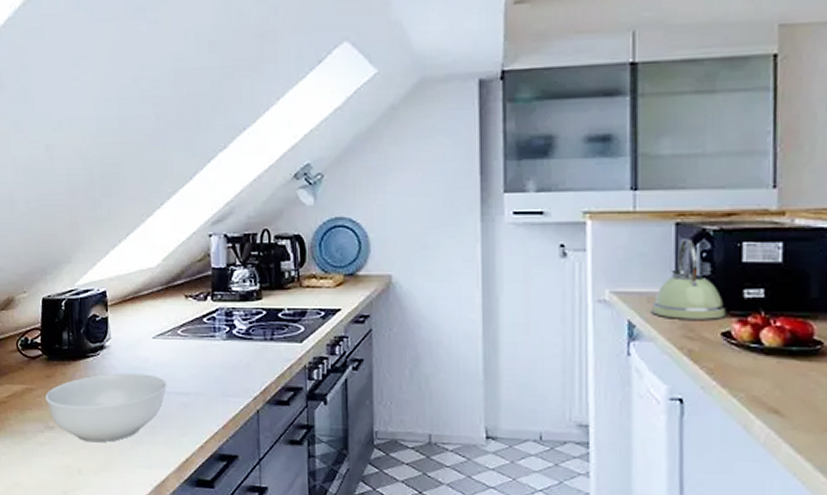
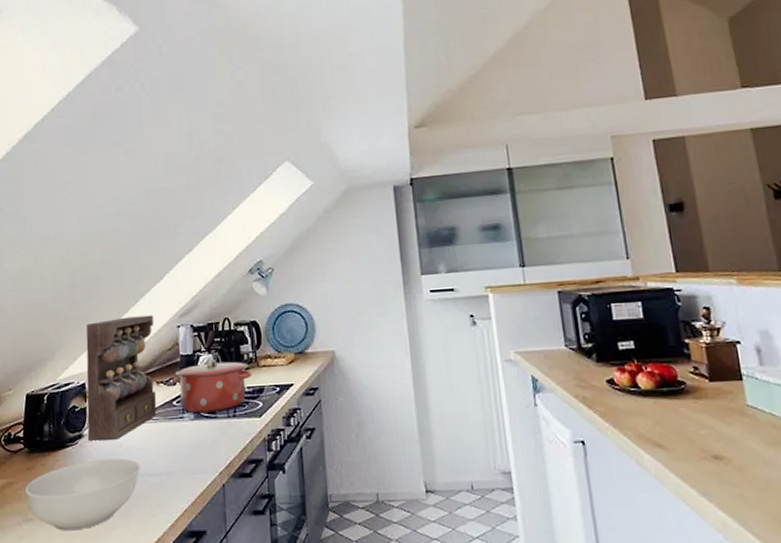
spice rack: none [106,220,185,353] -> present [86,315,157,441]
casserole: none [203,274,294,334] -> present [172,358,252,414]
kettle: present [652,239,727,321] -> none [549,304,608,372]

